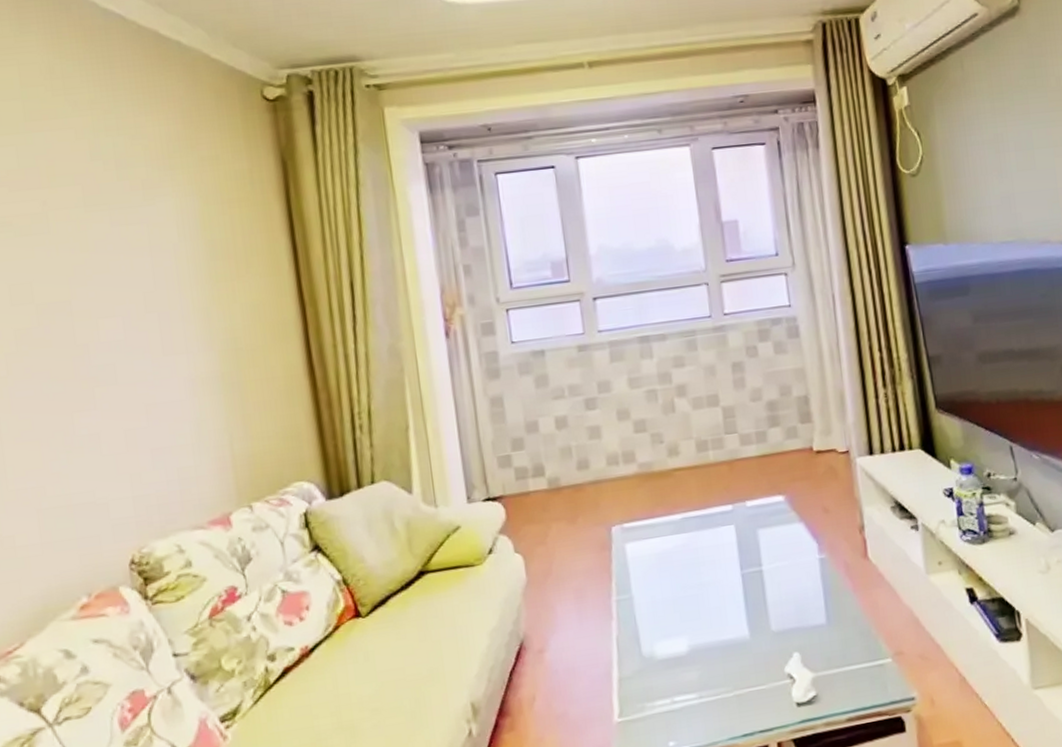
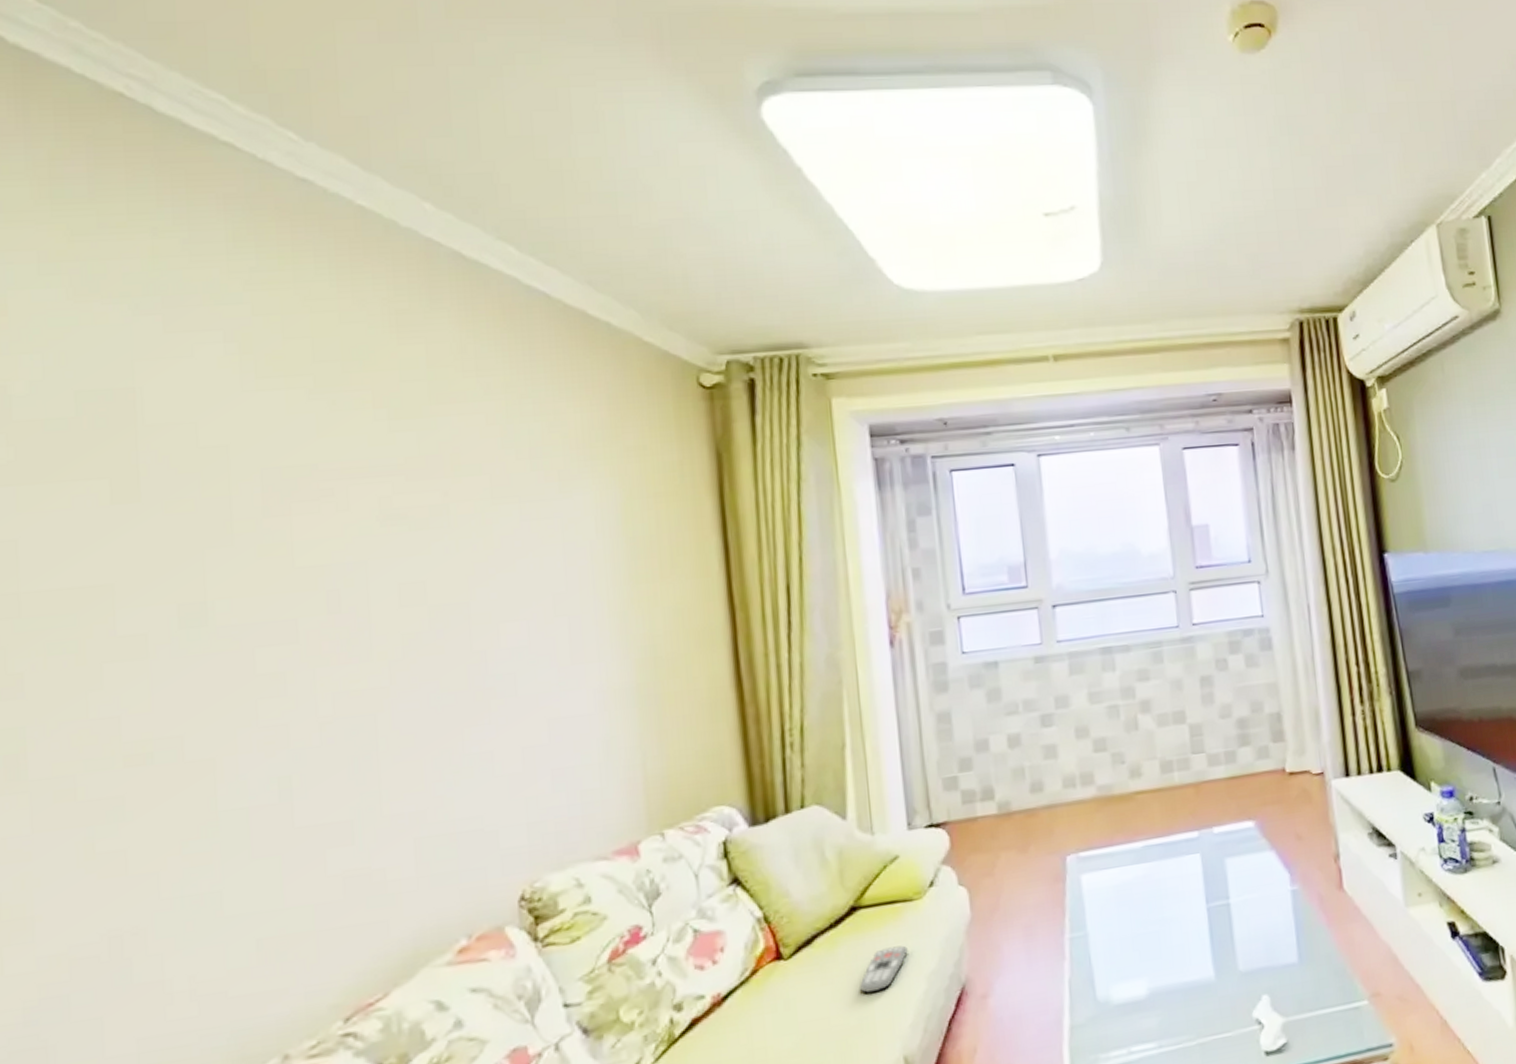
remote control: none [430,605,471,647] -> present [860,945,908,993]

